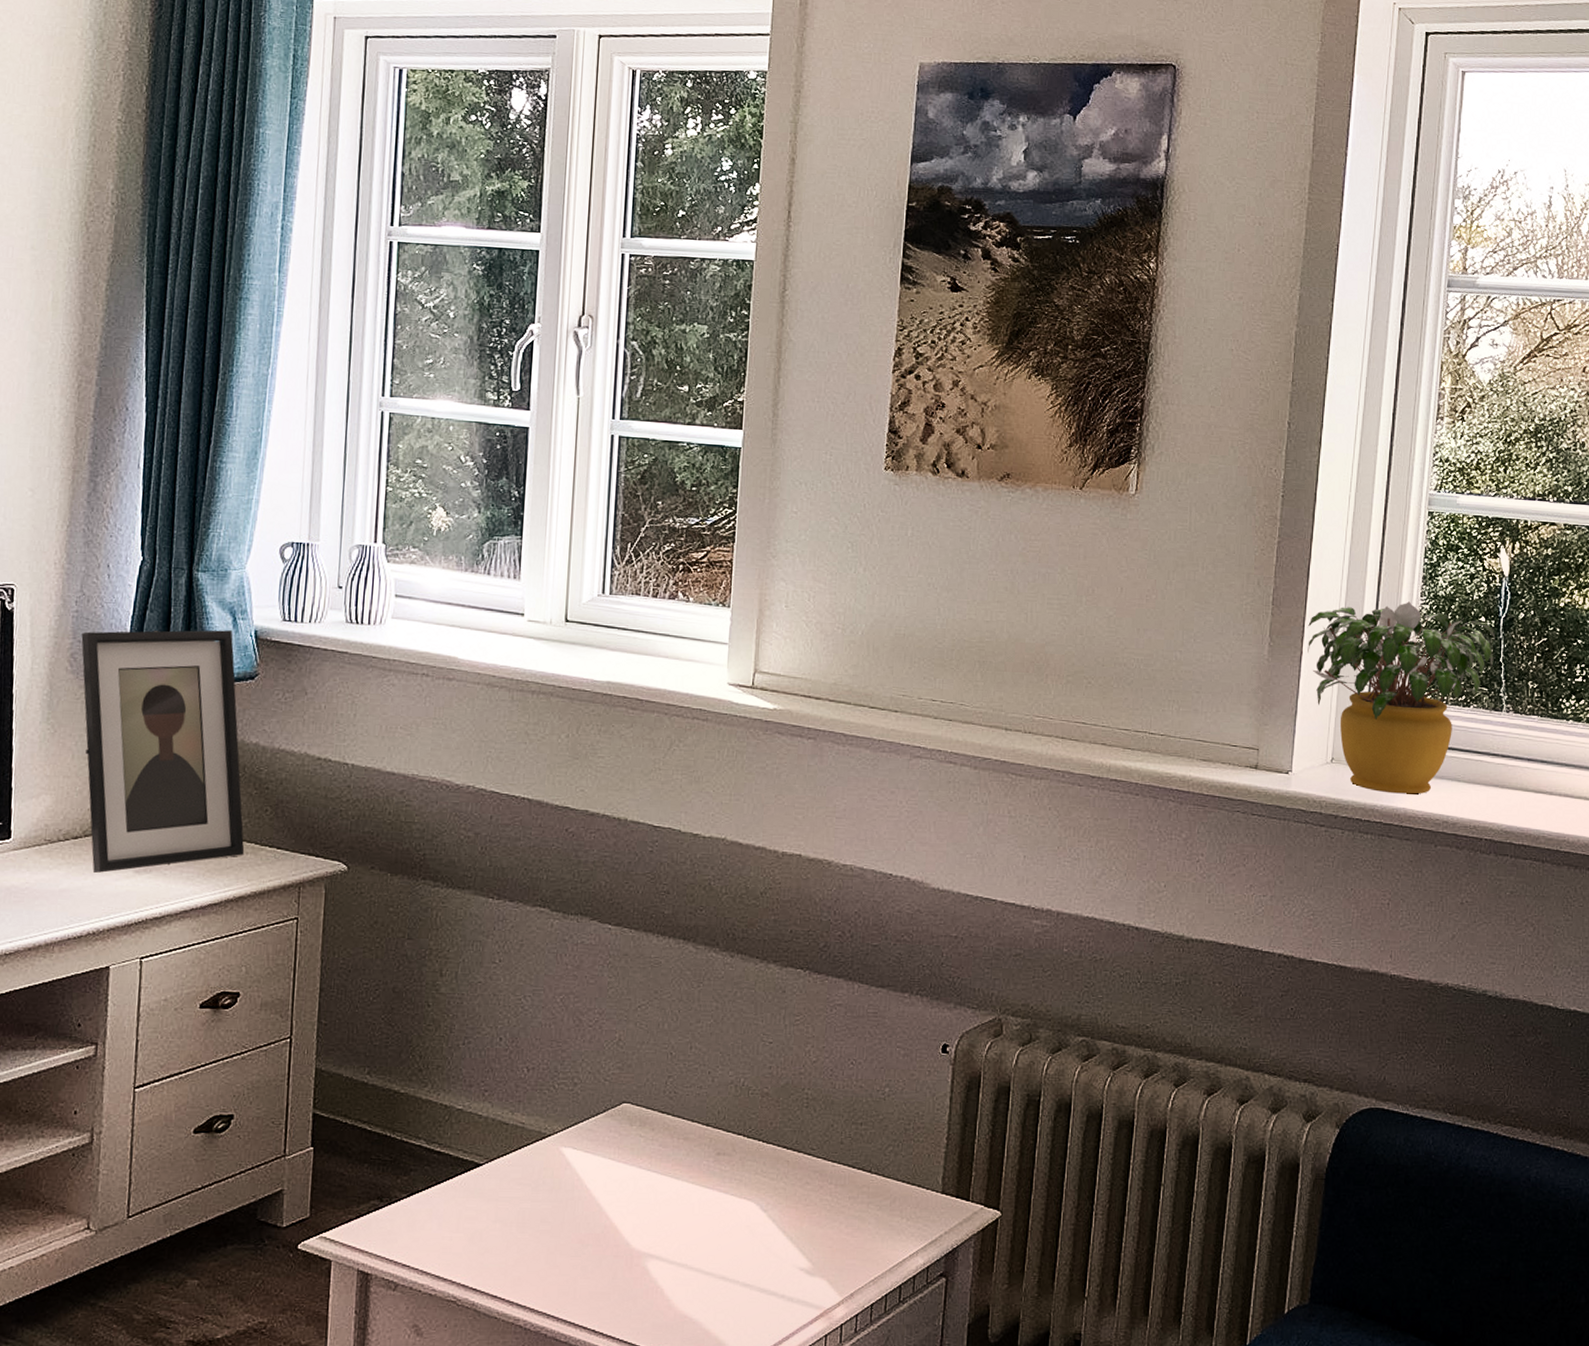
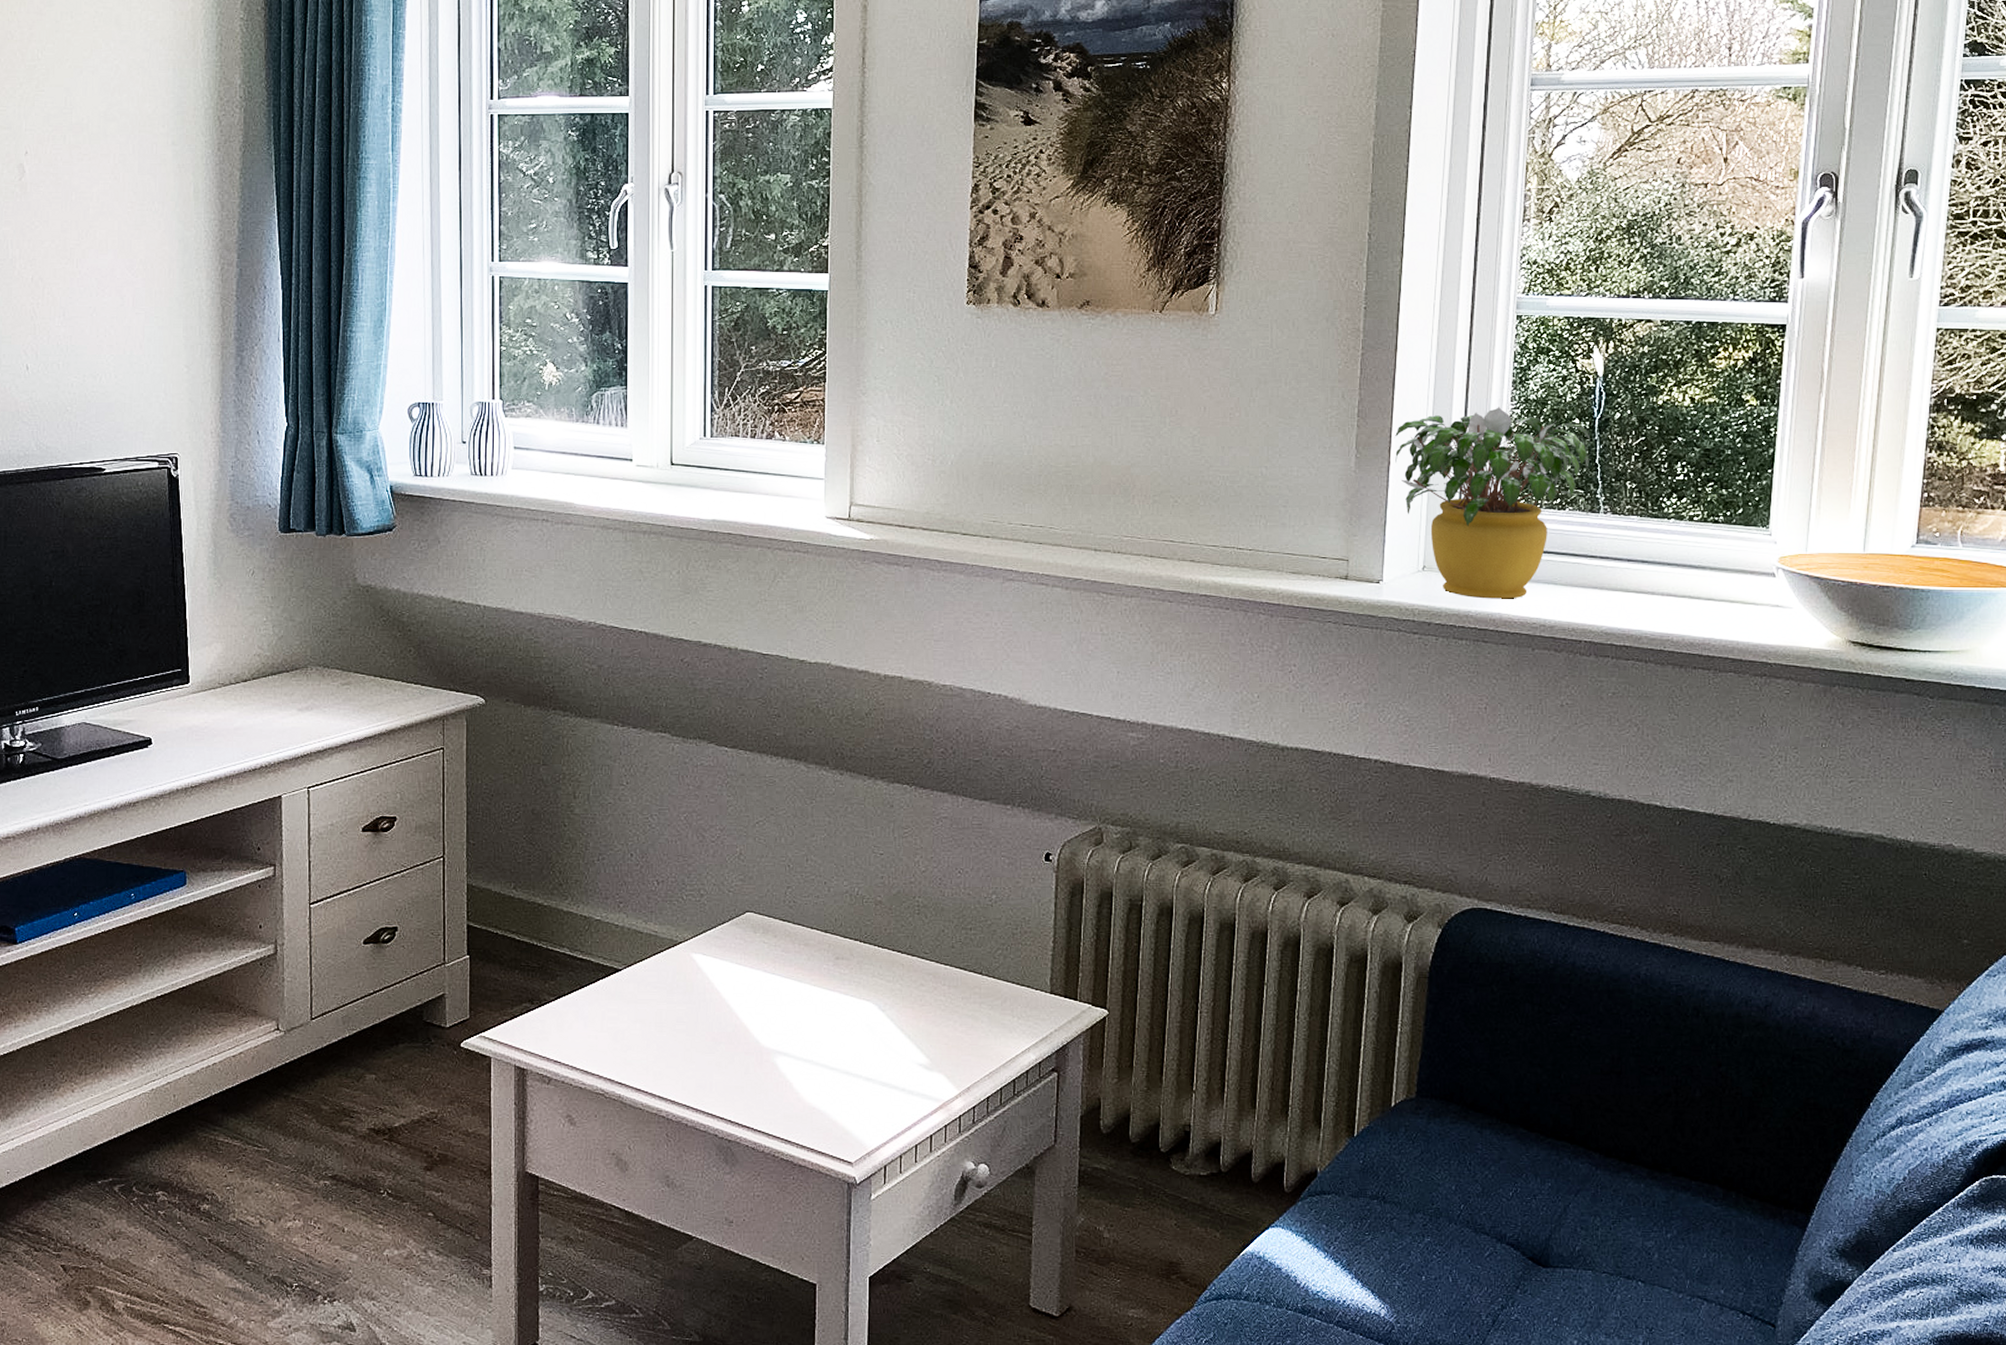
picture frame: present [81,630,245,873] -> none [238,487,393,712]

